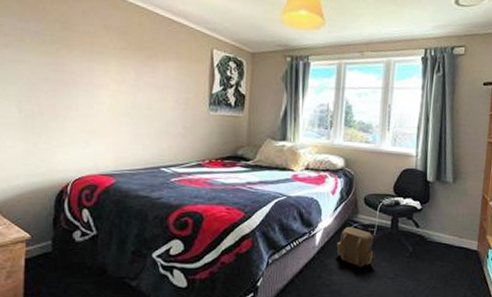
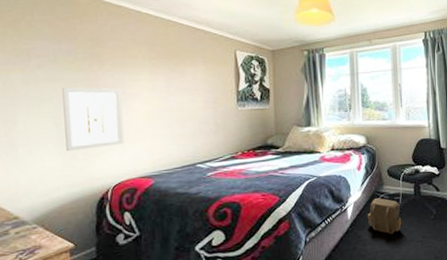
wall art: none [28,70,88,140] -> present [62,87,124,152]

